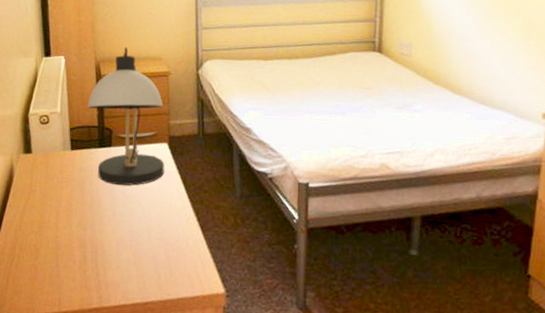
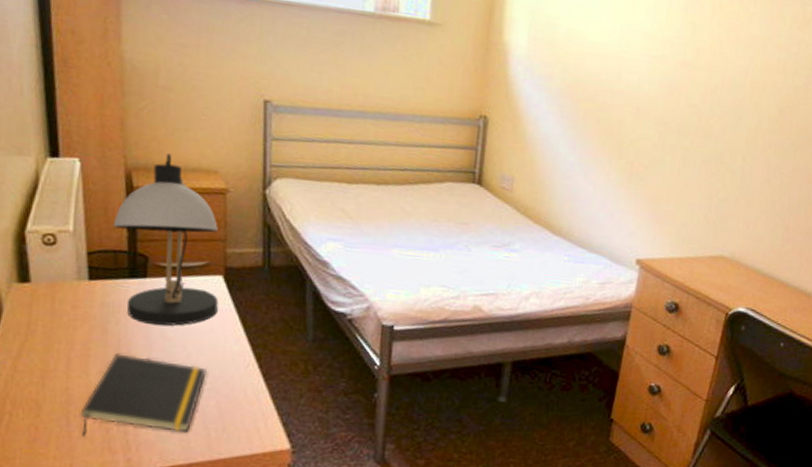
notepad: none [65,209,157,276] -> present [80,353,207,436]

